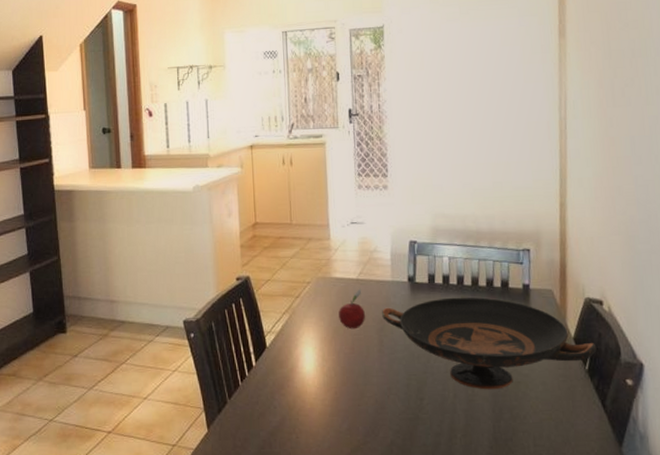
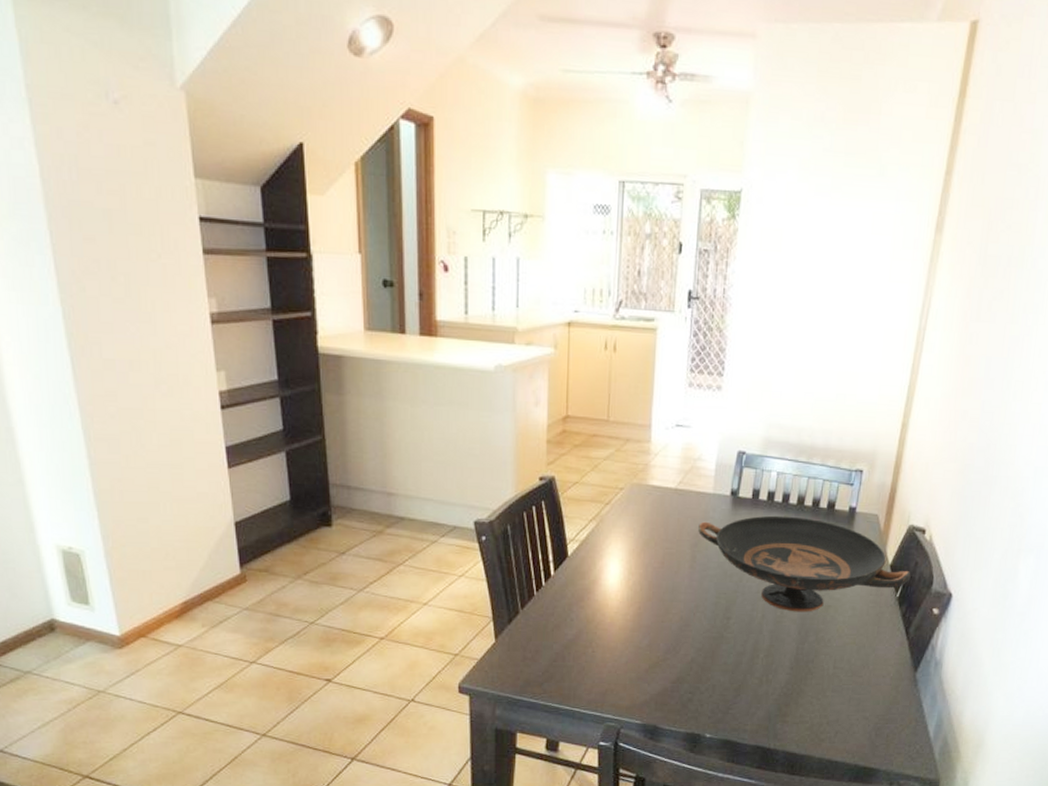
fruit: present [339,288,366,330] -> none [651,499,681,543]

